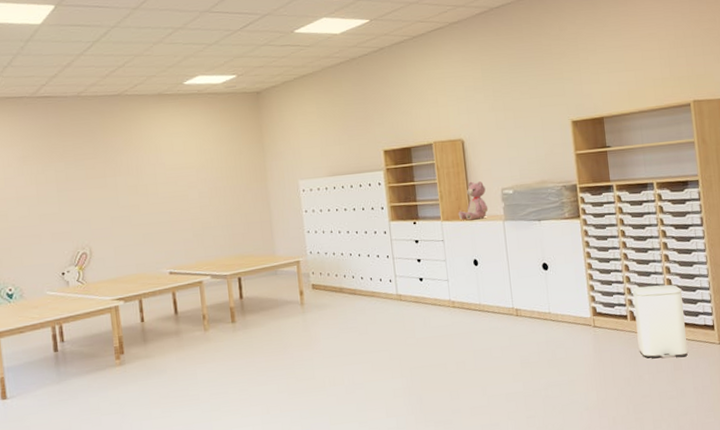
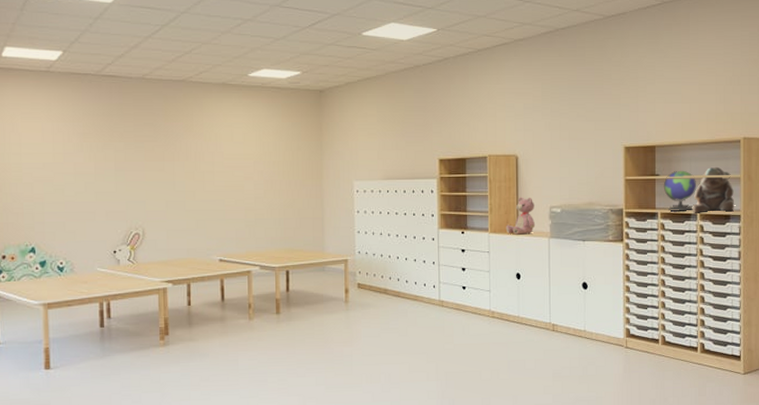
globe: none [615,139,650,182] -> present [663,170,696,210]
pedal bin: present [632,284,689,359] -> none [666,312,714,384]
stuffed animal: none [647,132,692,183] -> present [692,166,735,213]

